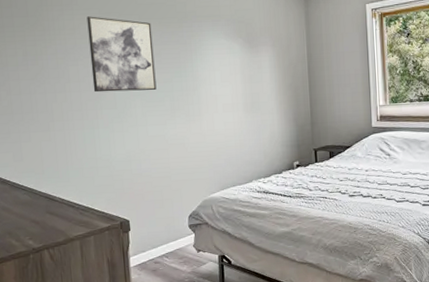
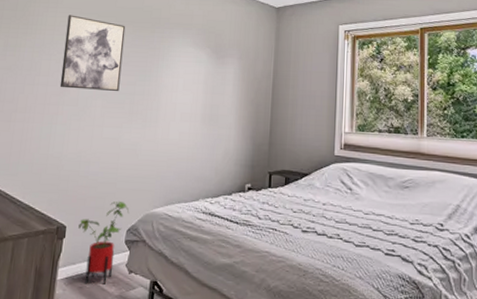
house plant: none [141,191,188,267] -> present [78,200,130,285]

